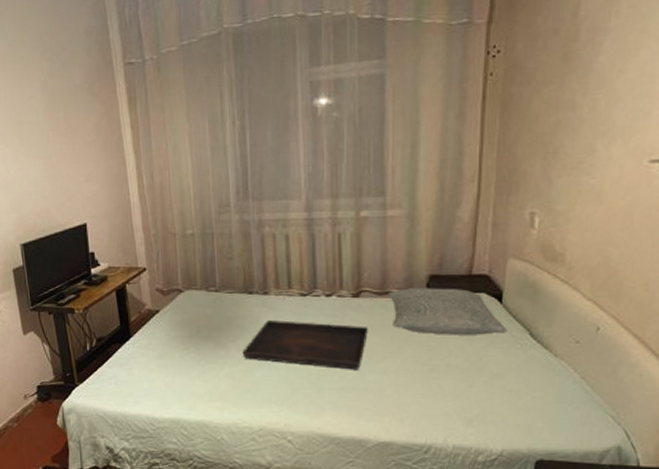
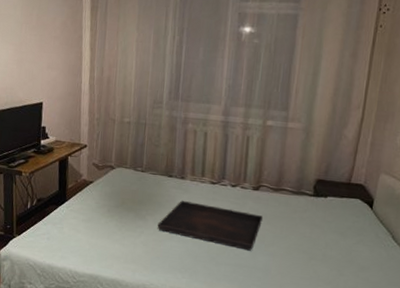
pillow: present [388,288,508,335] -> none [282,187,375,234]

